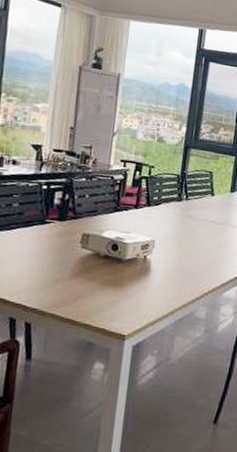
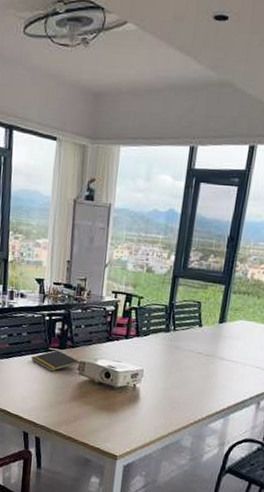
notepad: none [22,222,82,246] -> present [31,350,79,372]

